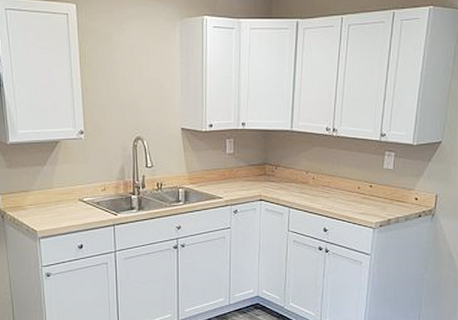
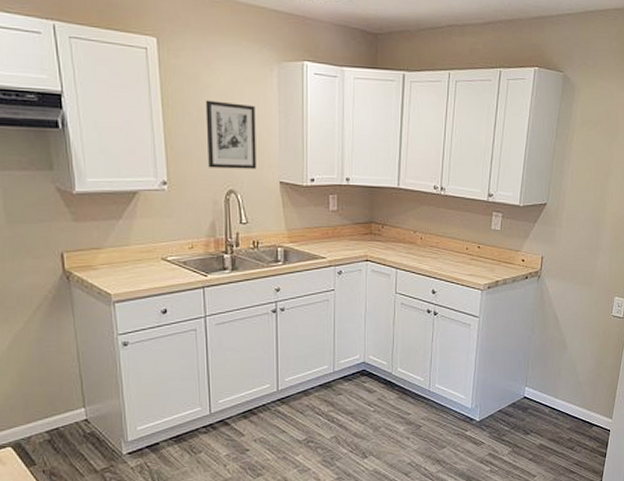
wall art: none [117,57,161,118] -> present [205,100,257,169]

